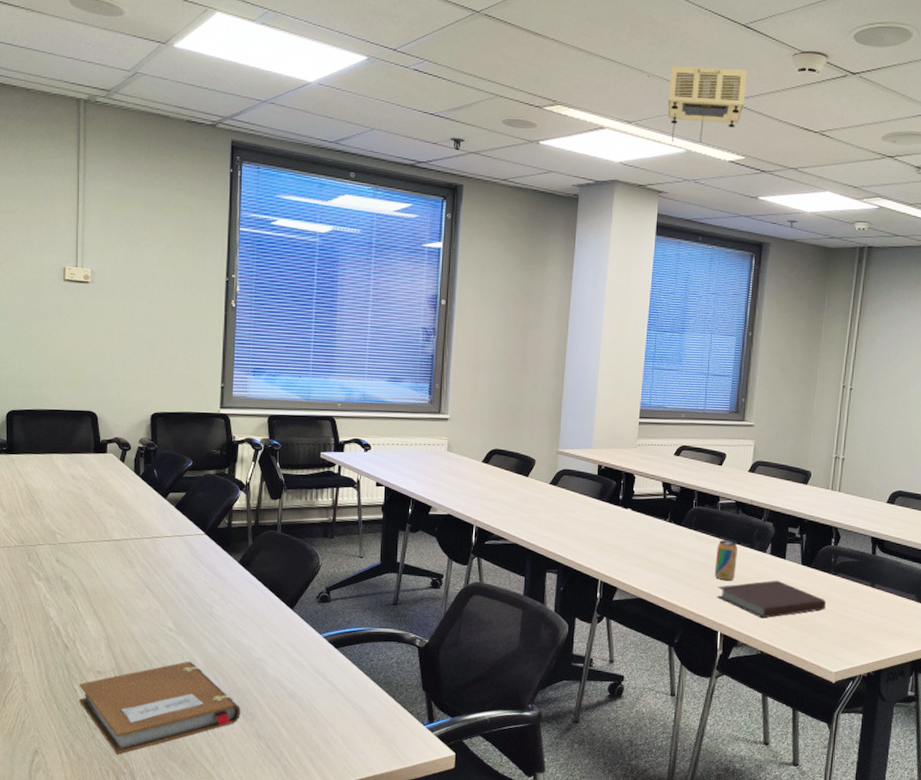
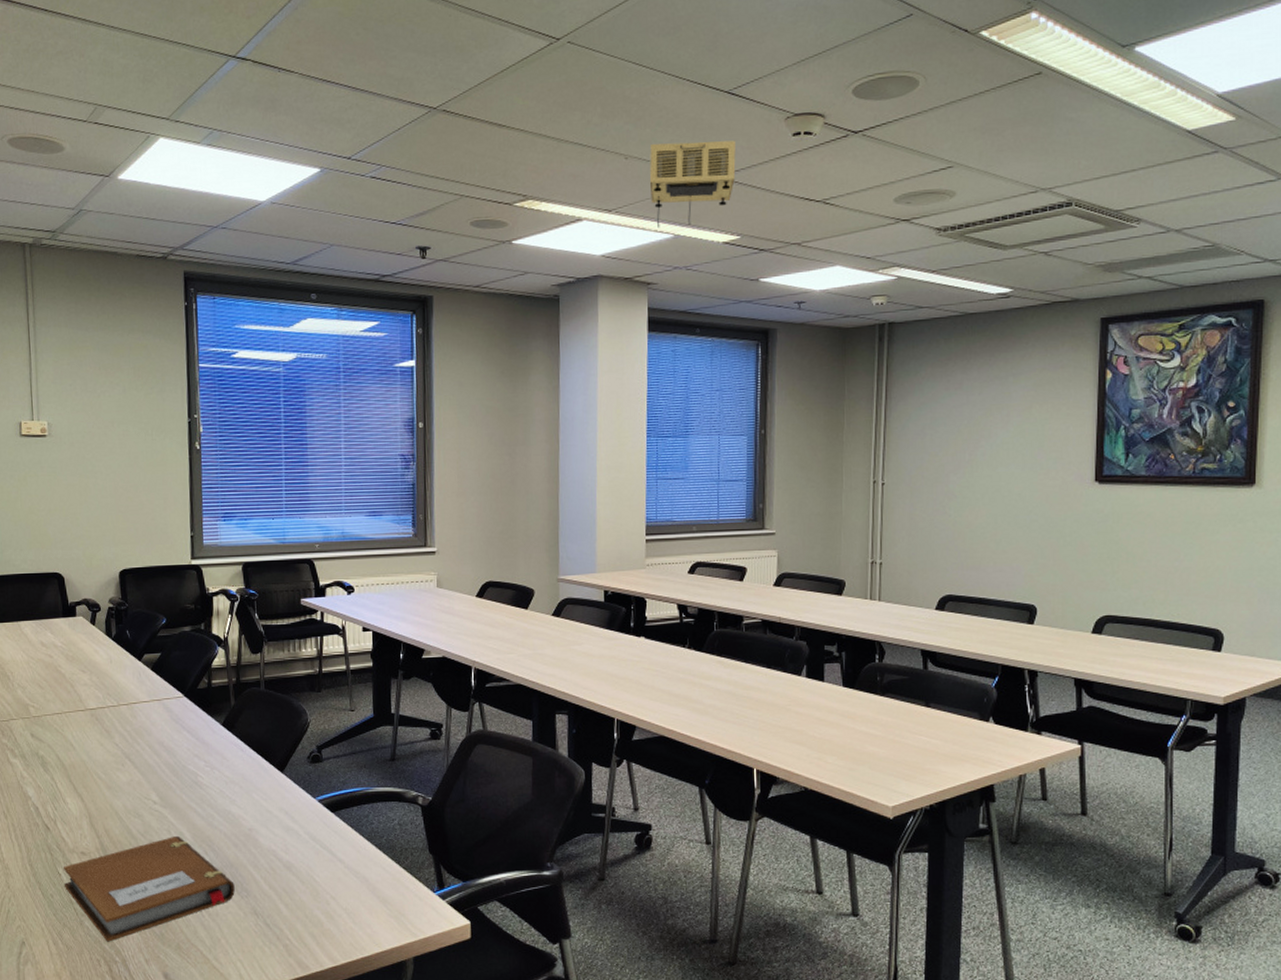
beverage can: present [714,539,738,581] -> none [744,664,769,711]
notebook: present [717,580,826,619] -> none [749,706,875,750]

